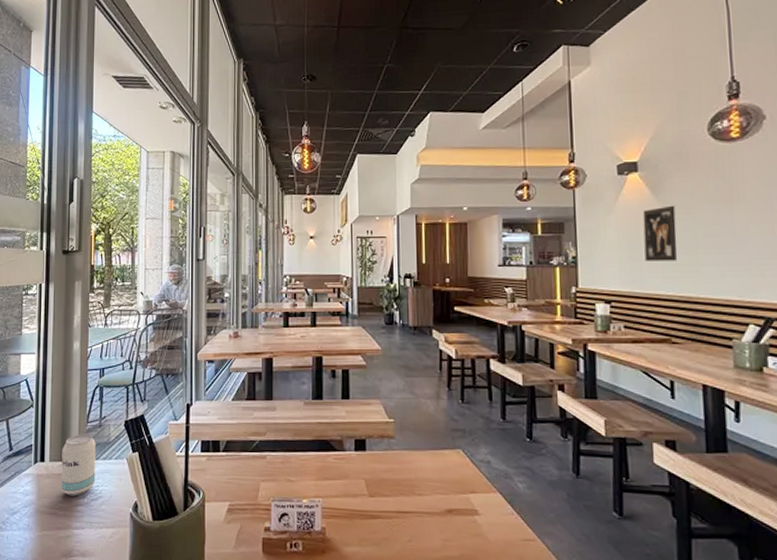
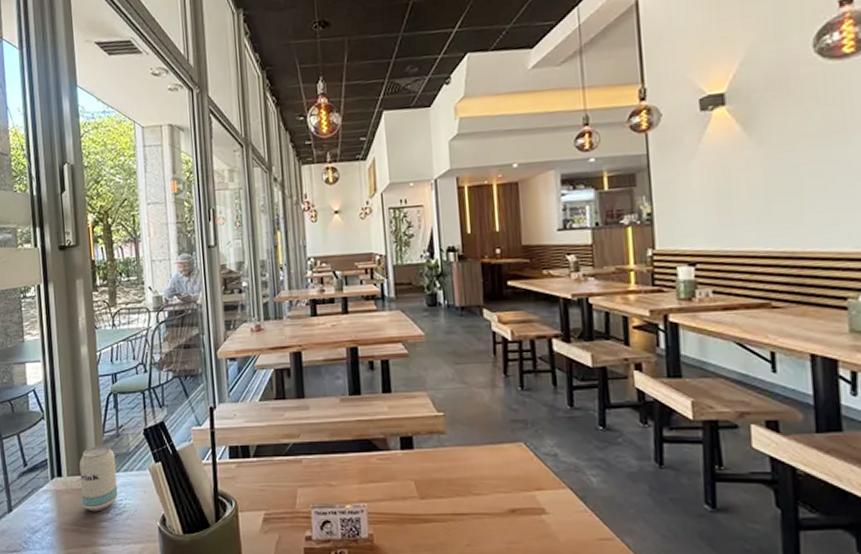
wall art: present [642,205,677,261] -> none [732,142,777,213]

